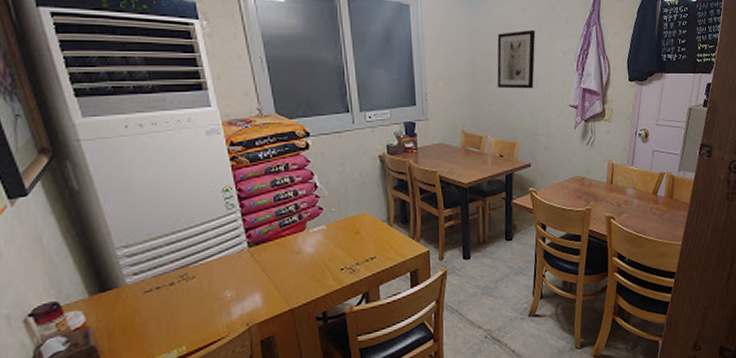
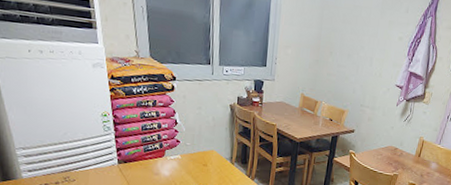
wall art: present [497,29,536,89] -> none [336,13,378,66]

